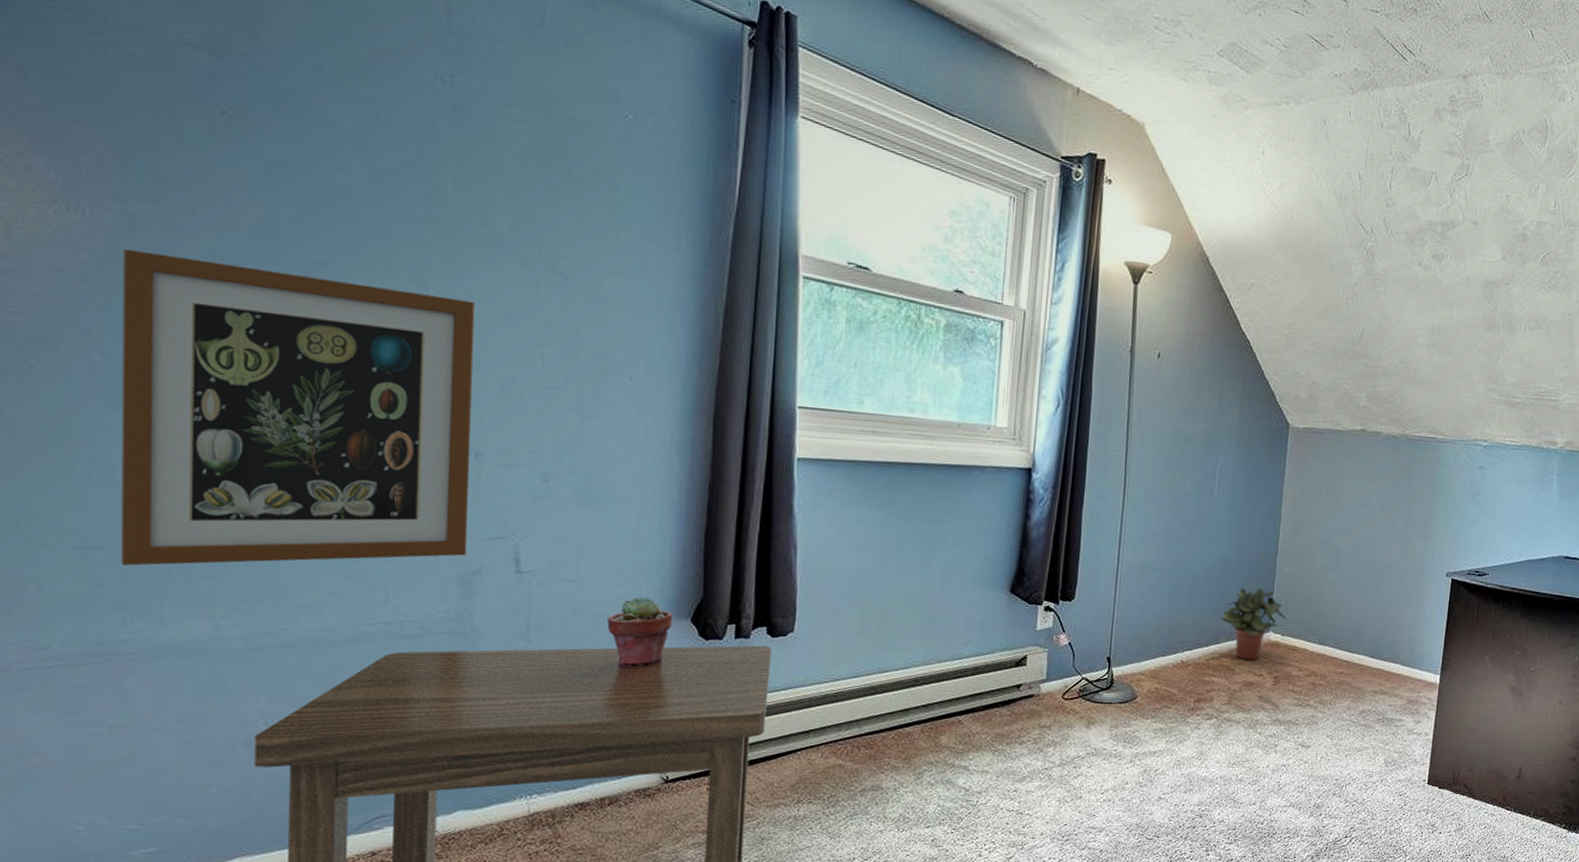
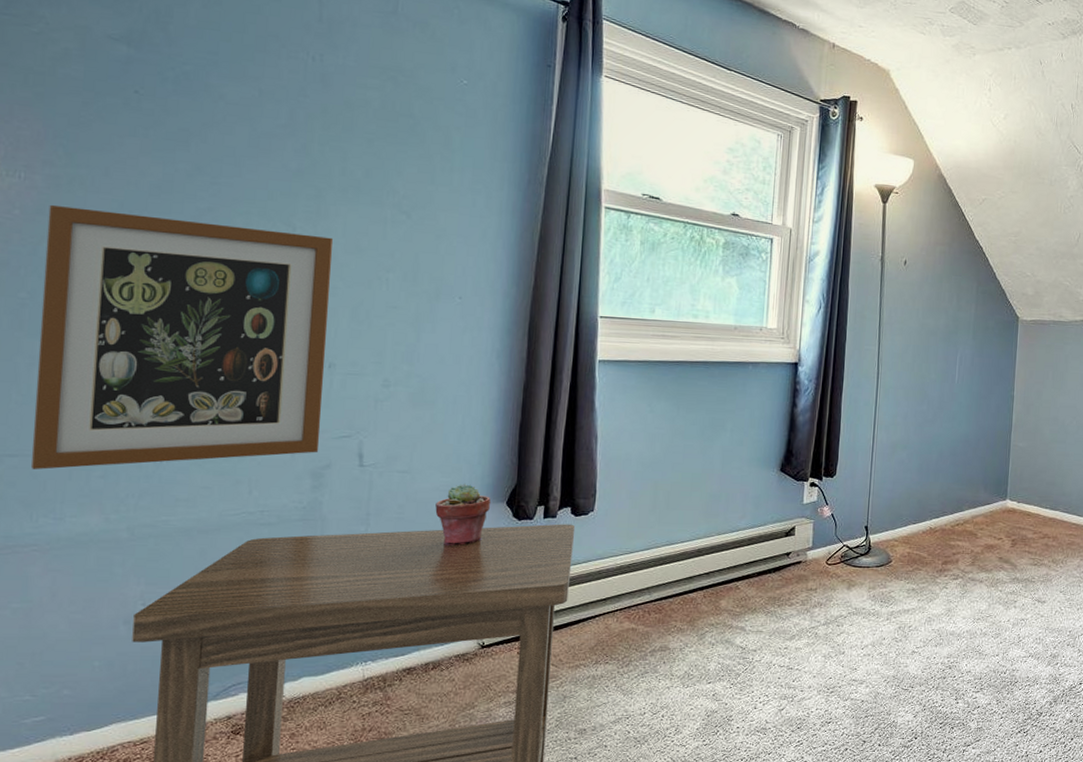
potted plant: present [1220,588,1288,661] -> none [963,461,1022,526]

